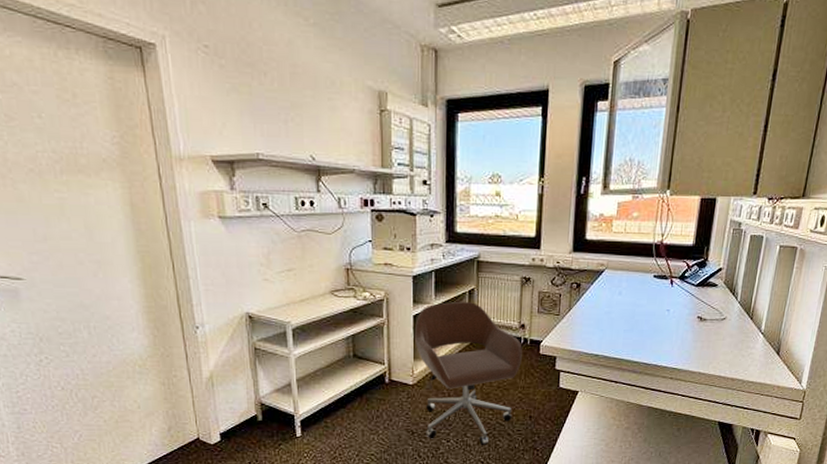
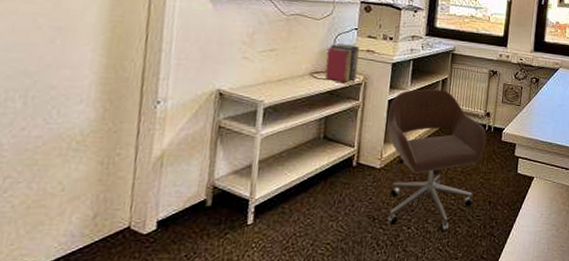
books: none [344,258,377,299] -> present [325,43,359,83]

